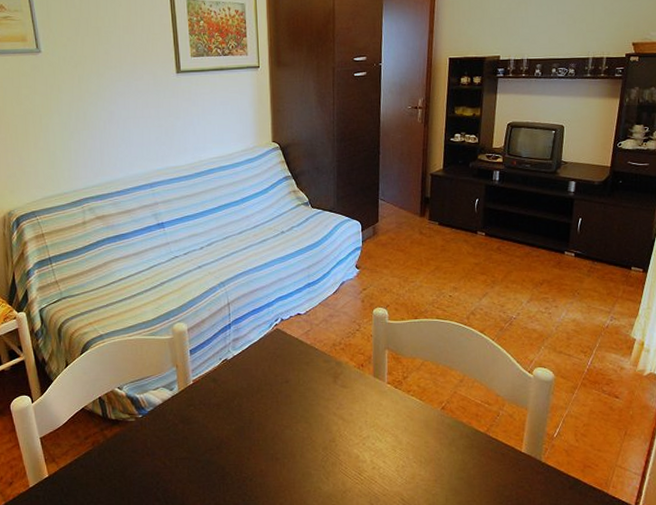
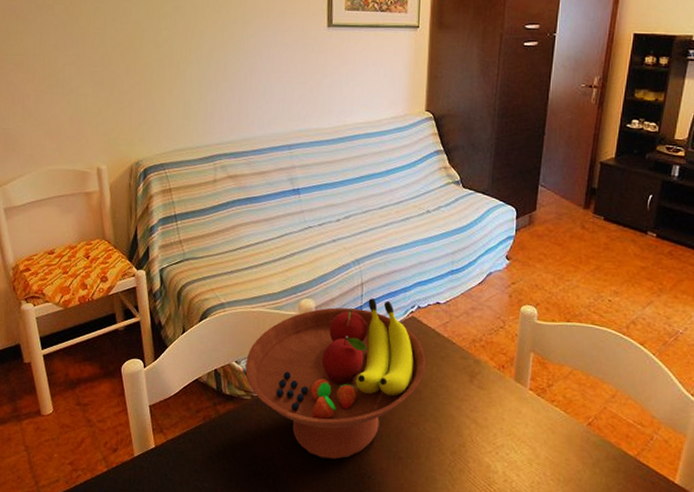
fruit bowl: none [127,316,293,468] -> present [245,298,426,459]

